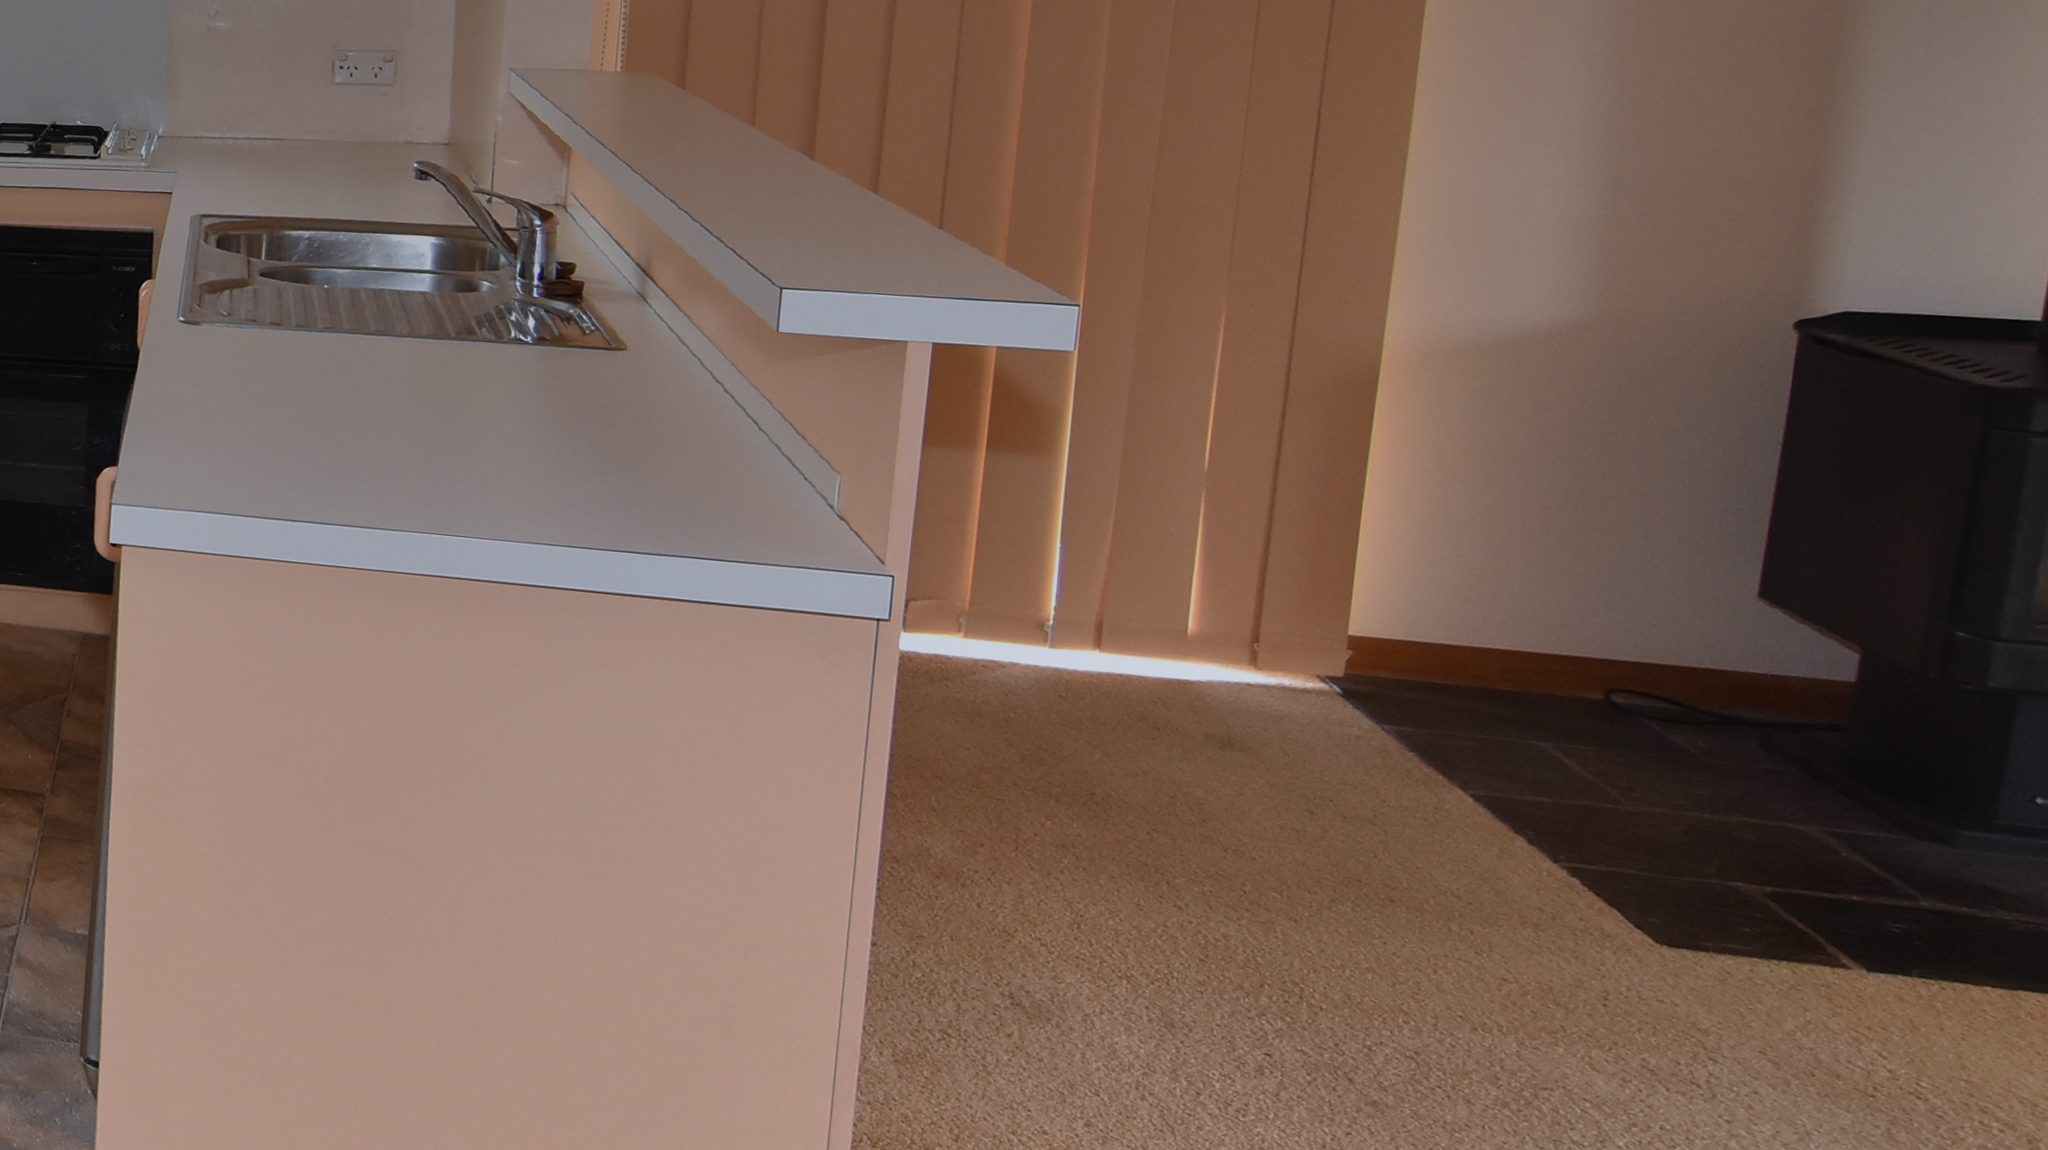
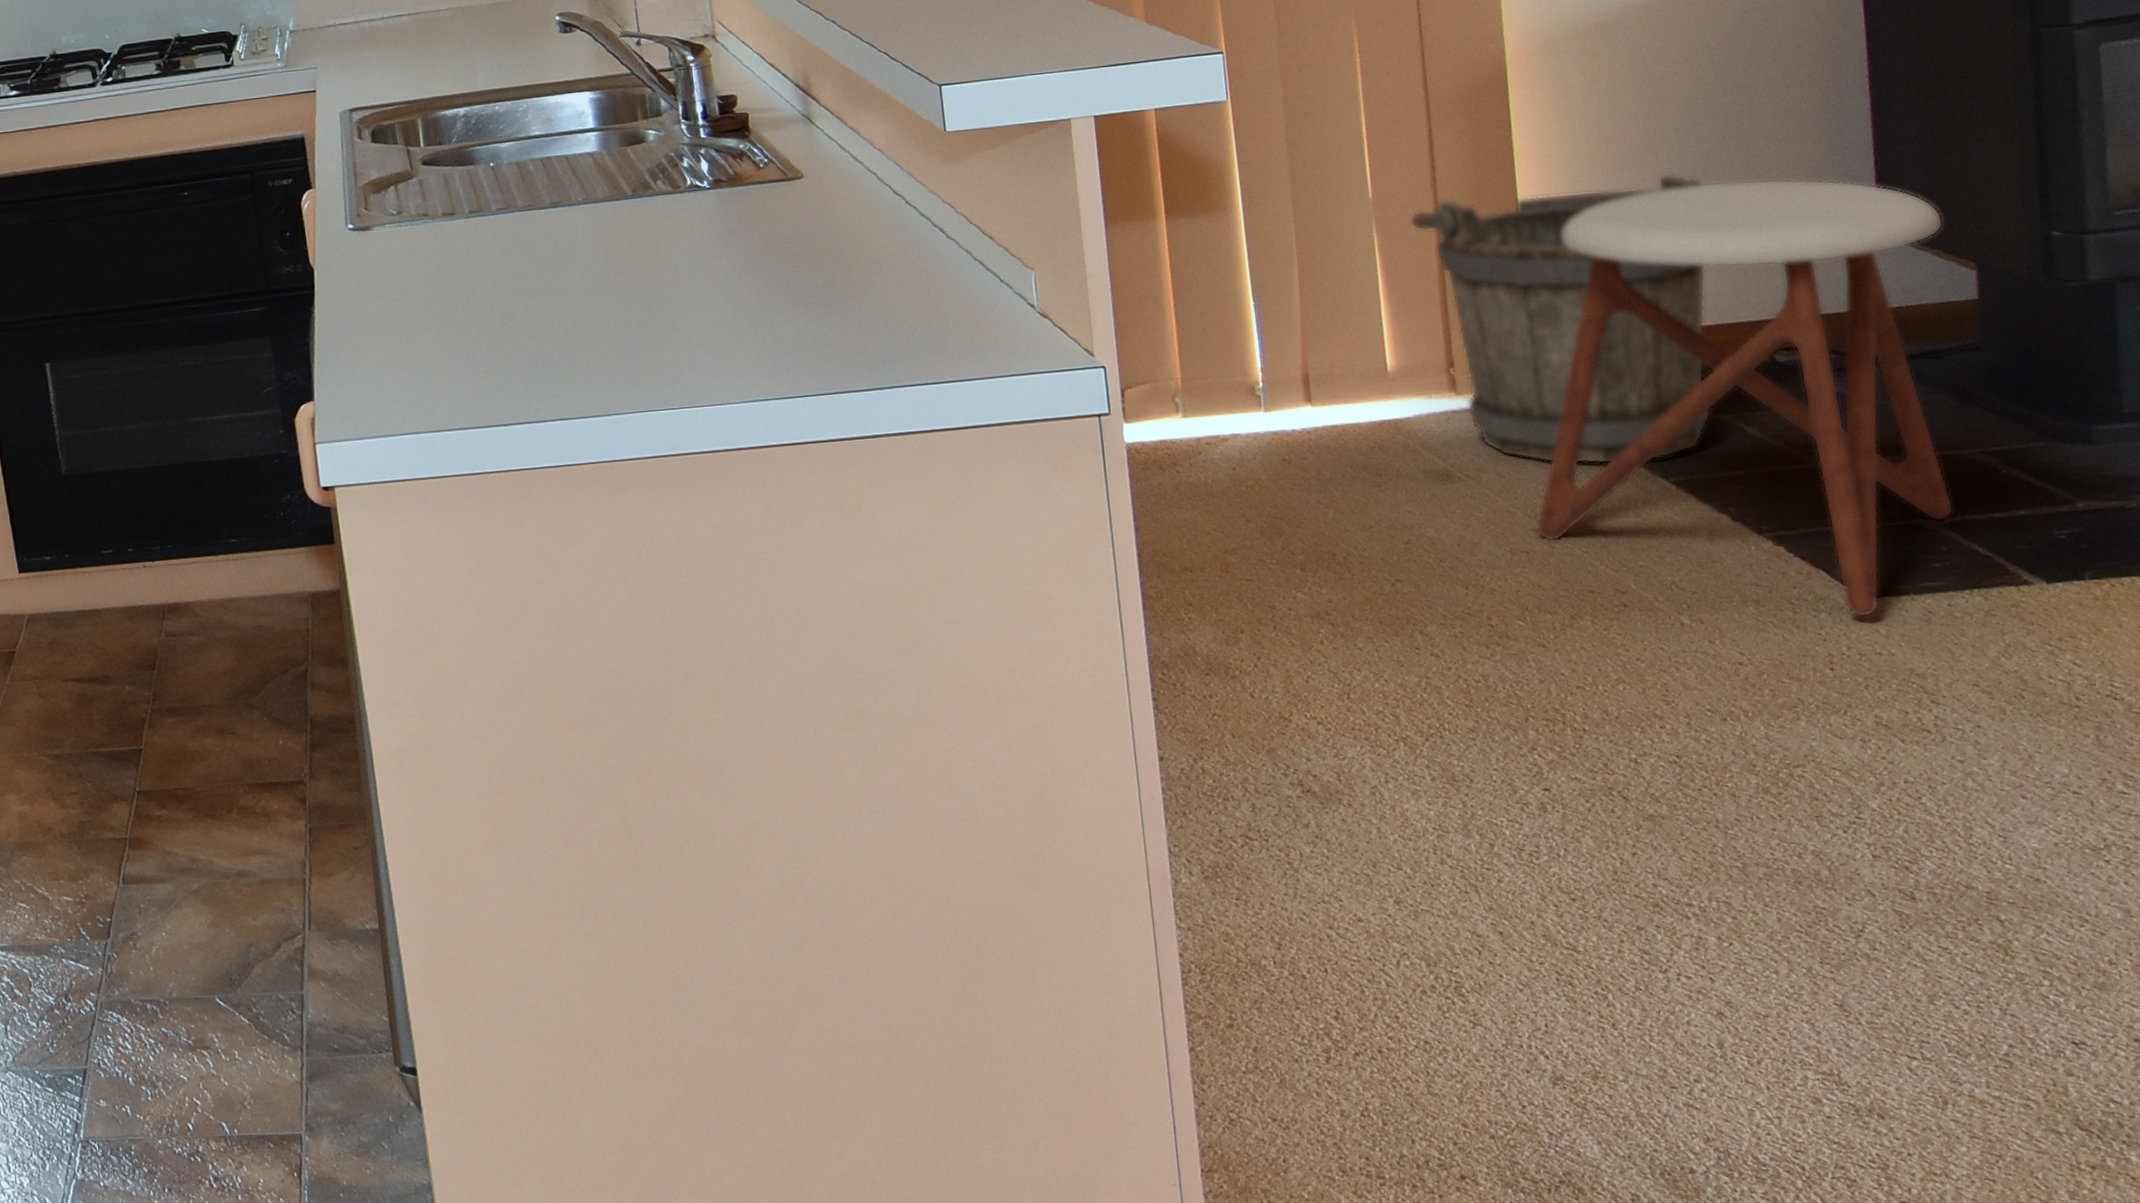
bucket: none [1241,483,1572,771] -> present [1409,173,1712,465]
stool: none [1312,514,1834,965] -> present [1536,179,1954,618]

